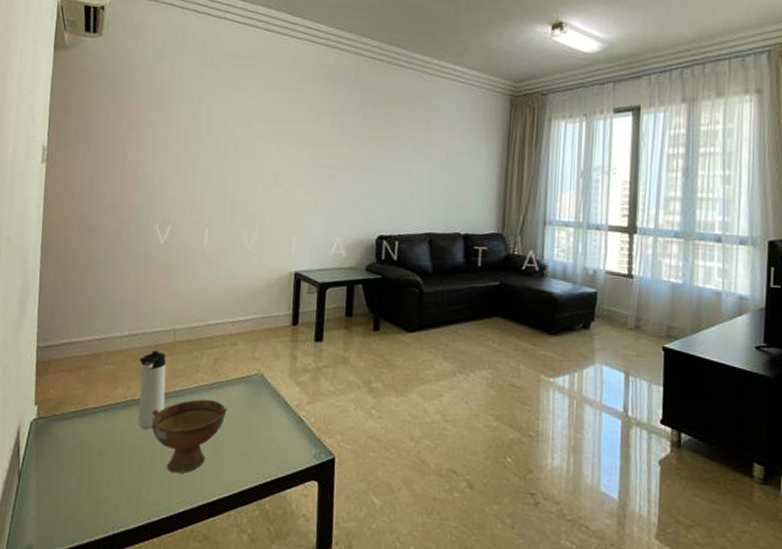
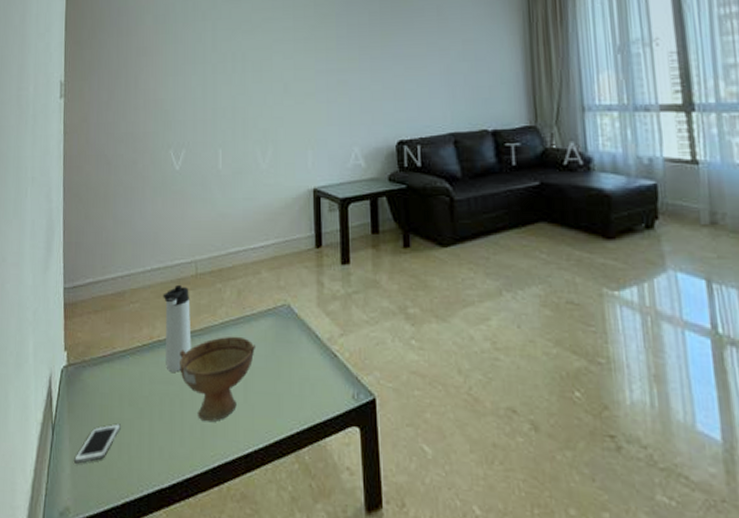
cell phone: none [40,472,89,507] -> present [74,423,121,464]

